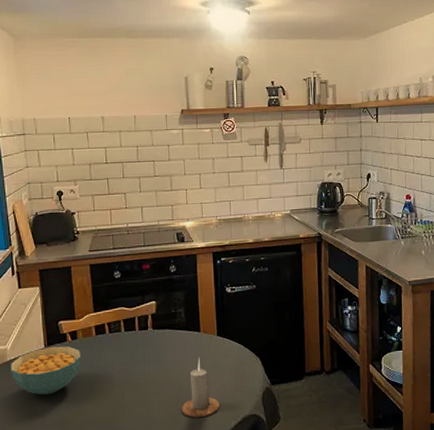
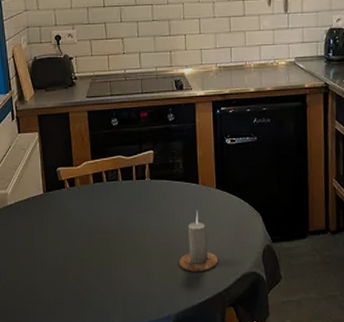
cereal bowl: present [11,346,82,395] -> none [11,192,80,241]

